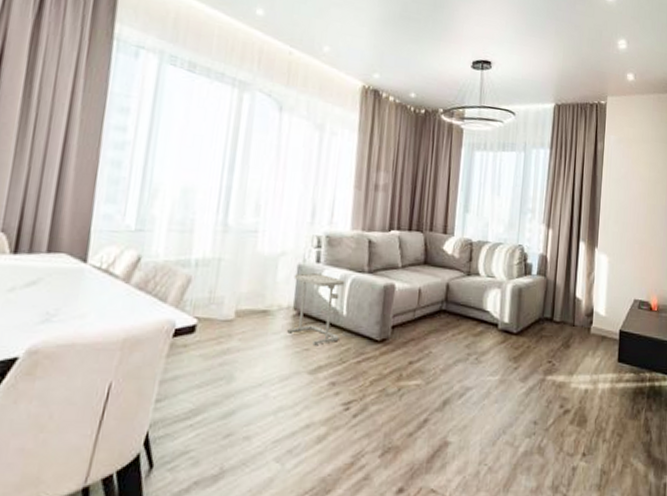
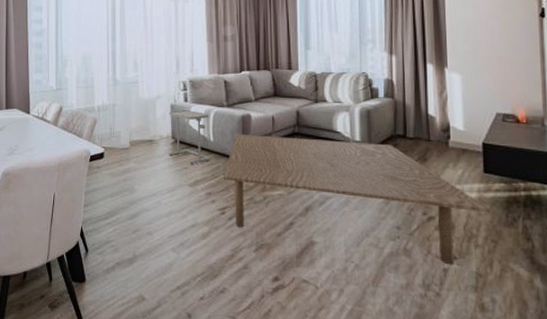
coffee table: none [353,307,619,463] -> present [224,134,490,265]

